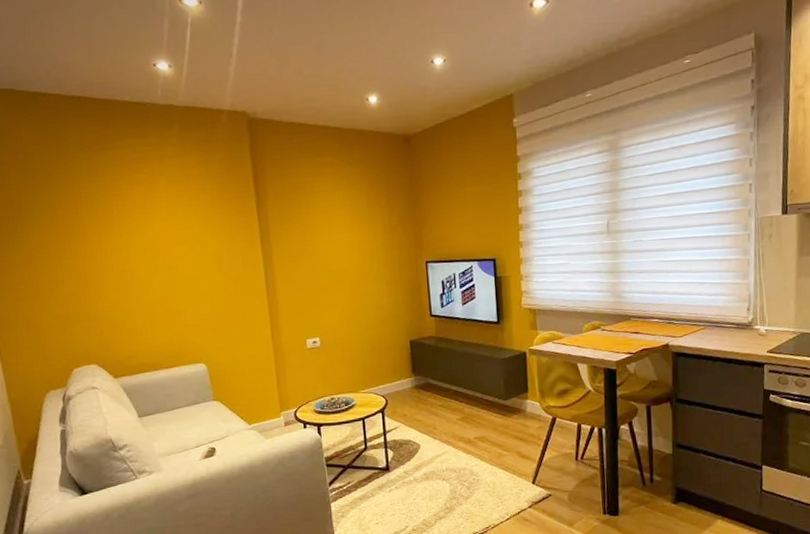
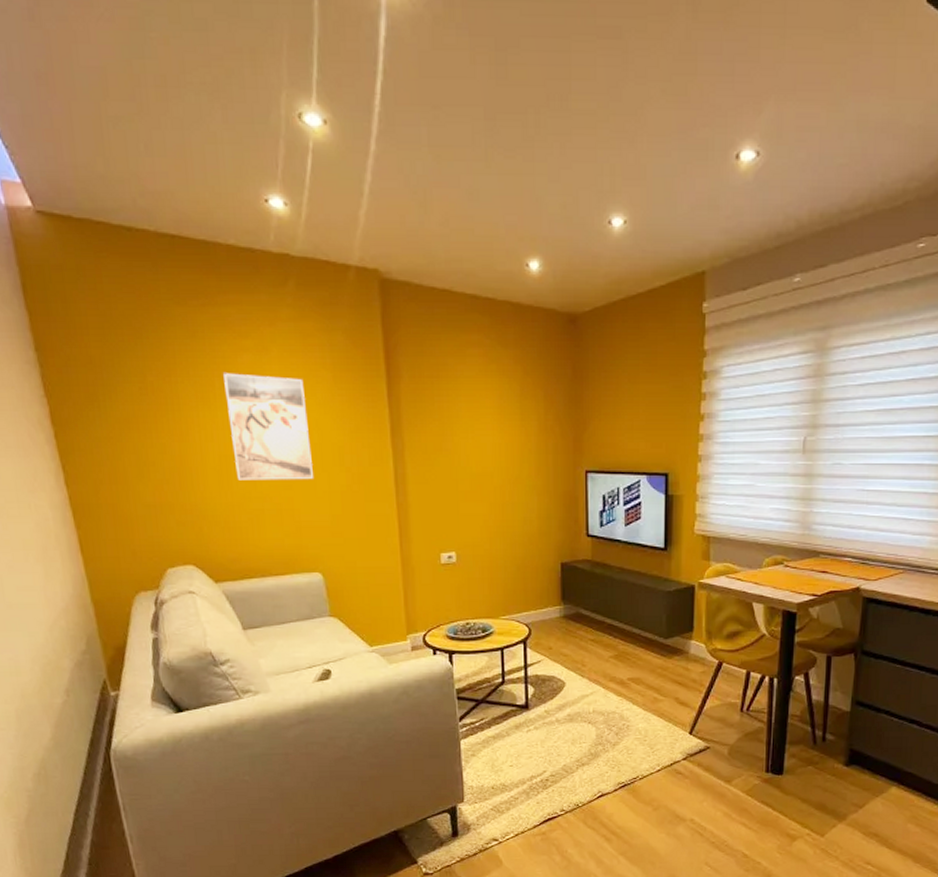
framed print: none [121,202,196,290] -> present [223,373,313,480]

